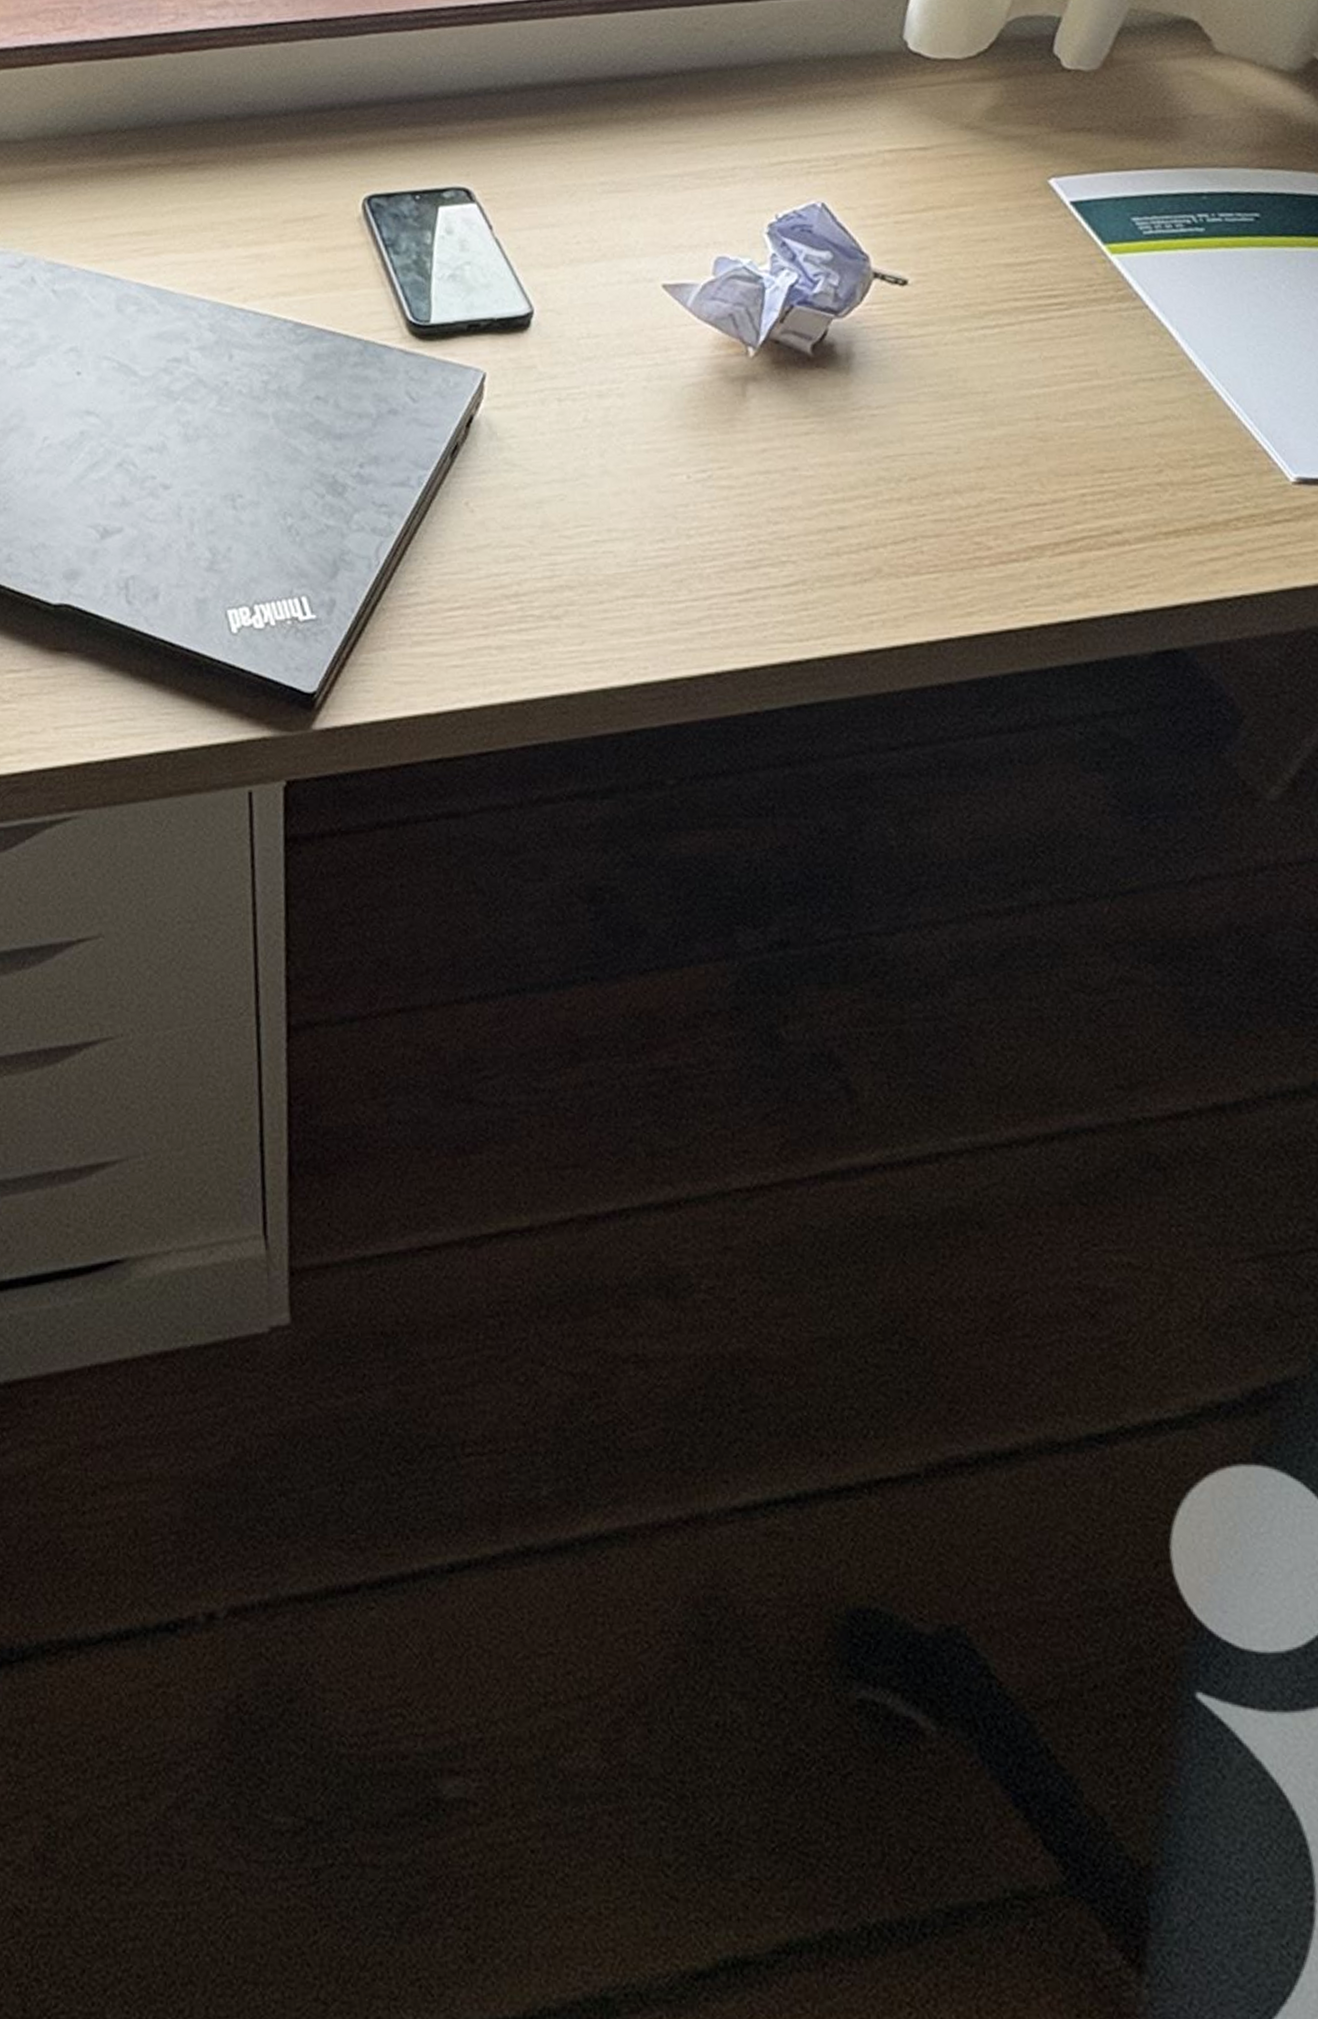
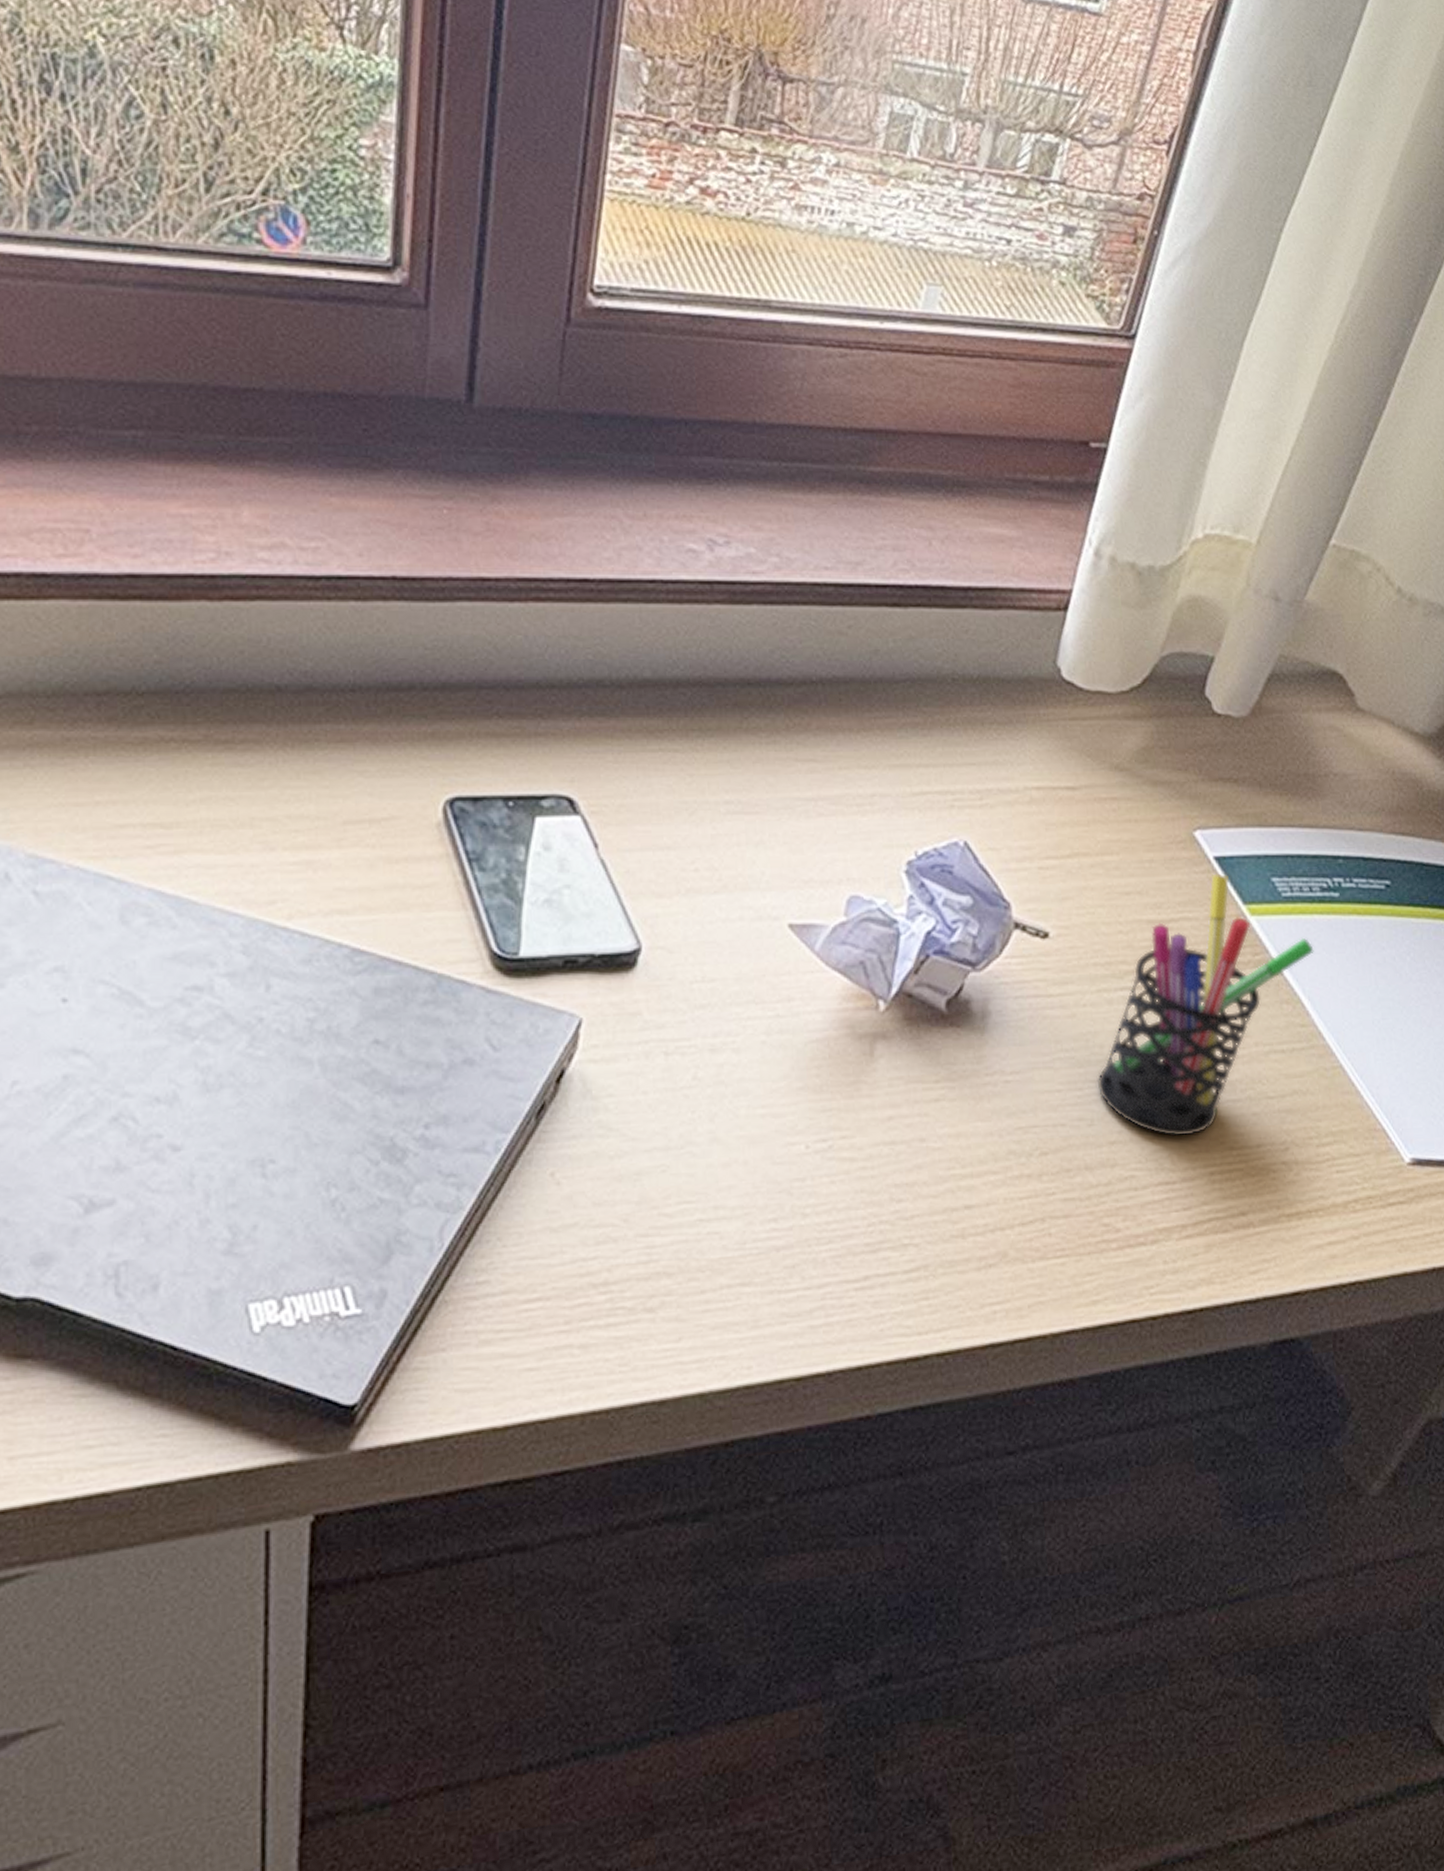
pen holder: none [961,217,1180,462] -> present [1096,873,1314,1137]

